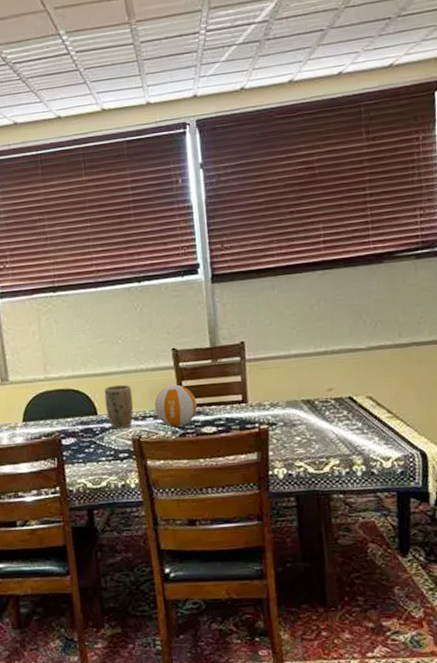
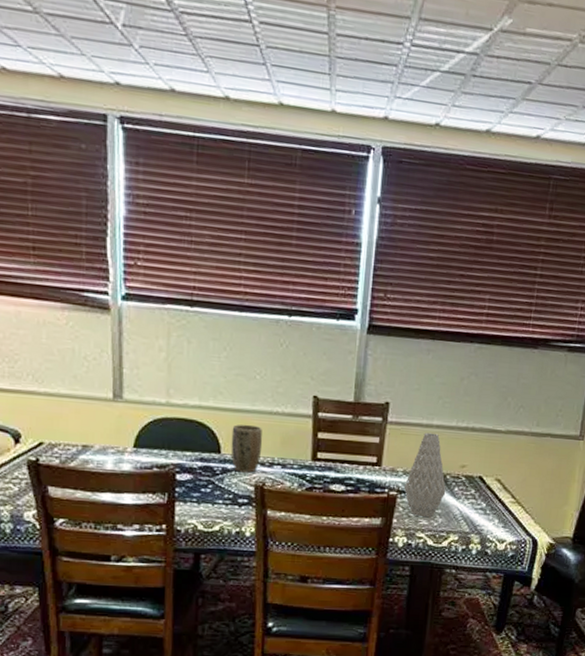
volleyball: present [154,384,198,427] -> none [285,434,330,480]
vase: none [273,362,318,446] -> present [403,432,446,518]

